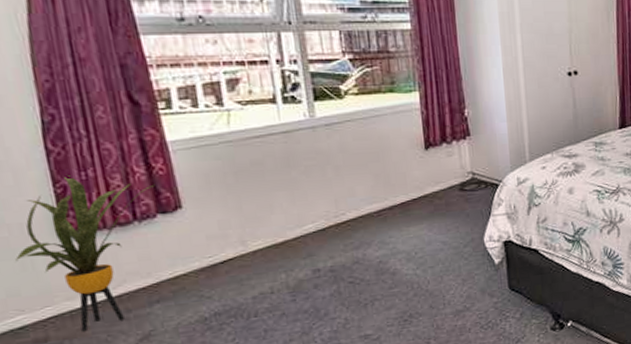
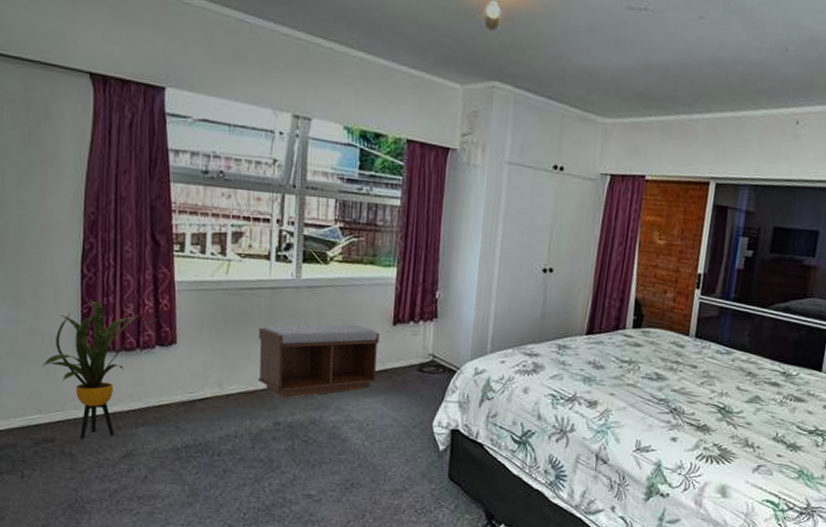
bench: none [277,156,419,244] -> present [258,324,380,398]

